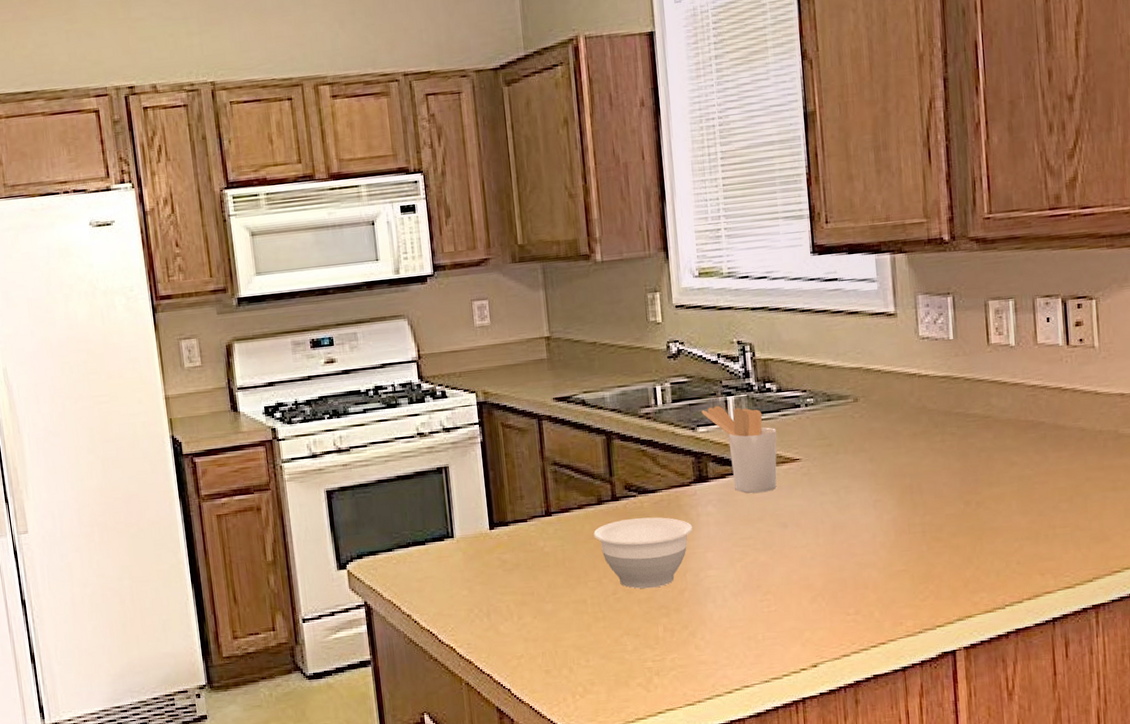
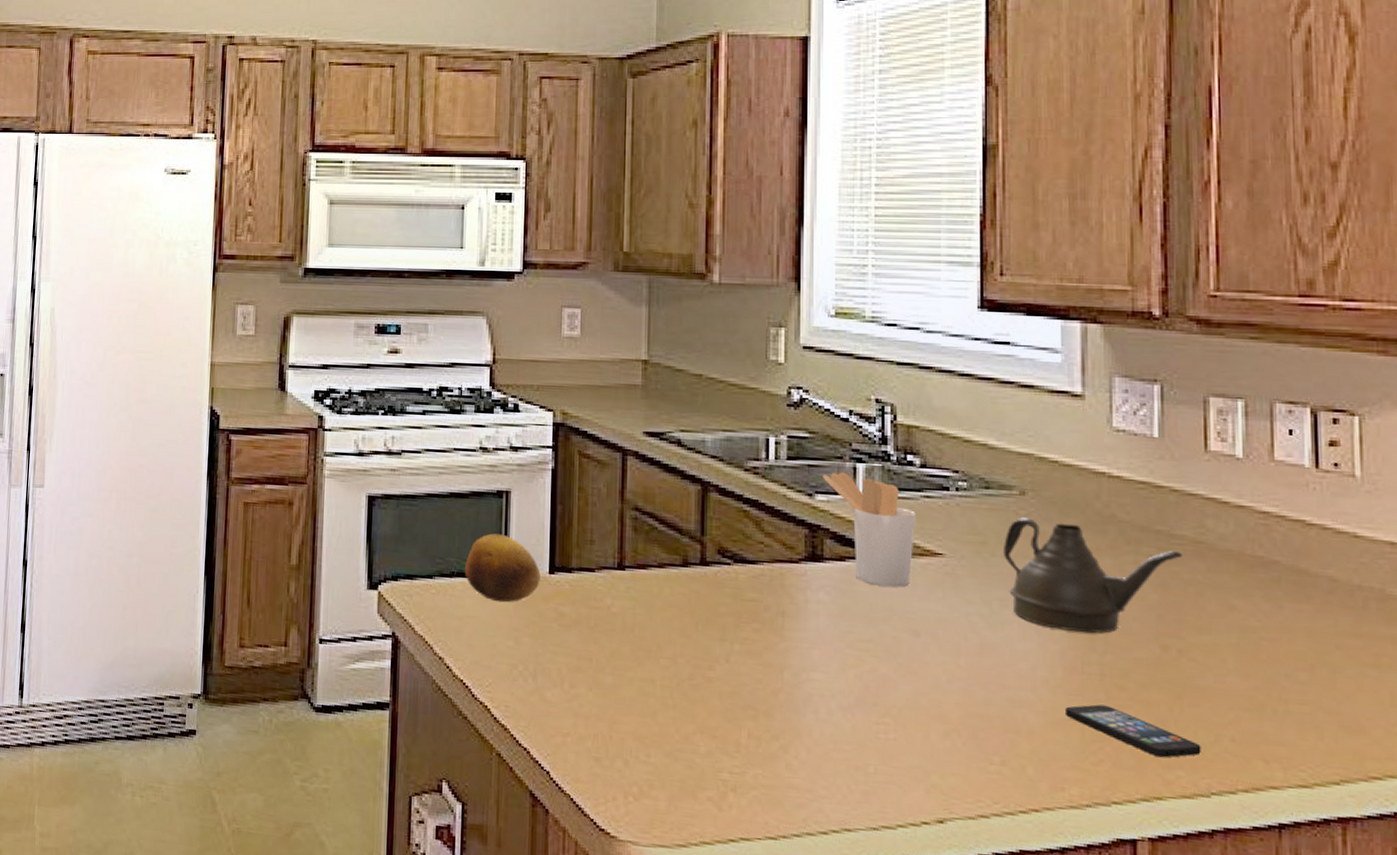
fruit: none [418,504,483,561] -> present [464,533,541,603]
bowl: present [593,517,693,589] -> none [673,590,798,682]
teapot: none [845,418,977,503] -> present [1004,517,1184,634]
smartphone: none [899,554,997,586] -> present [1066,704,1201,758]

